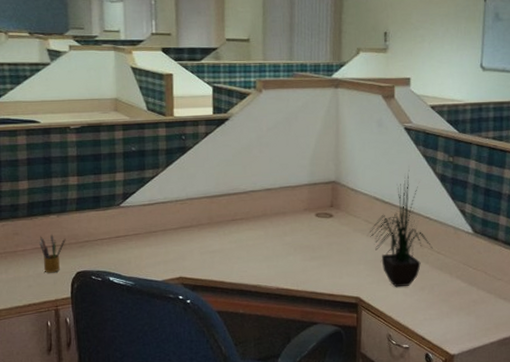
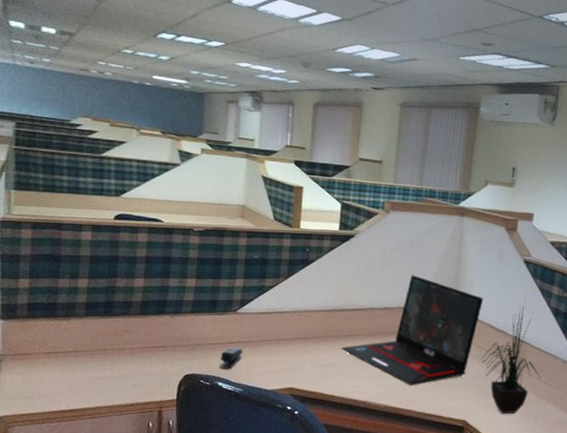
pencil box: present [39,234,66,273] -> none [149,334,177,374]
stapler: none [108,241,131,263] -> present [219,347,243,369]
laptop: none [227,153,366,266] -> present [341,275,484,385]

